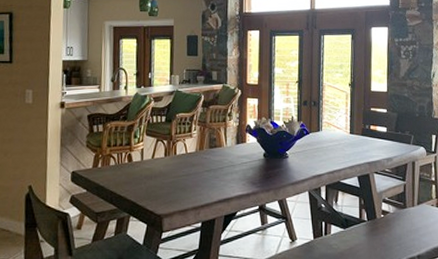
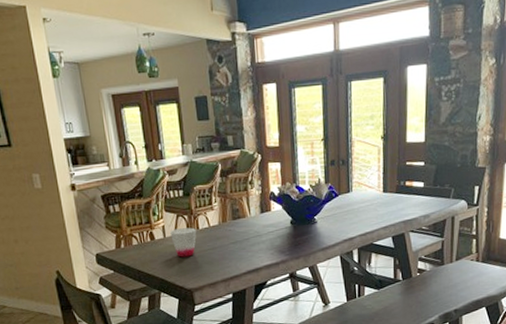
cup: none [148,153,174,181] -> present [170,227,197,258]

